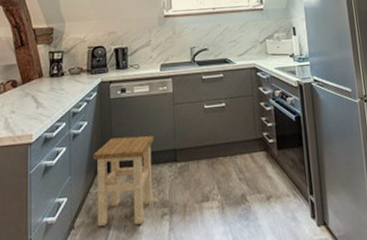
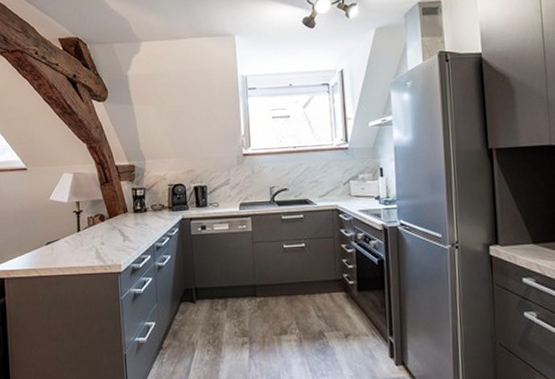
stool: present [93,136,154,227] -> none [177,271,234,350]

